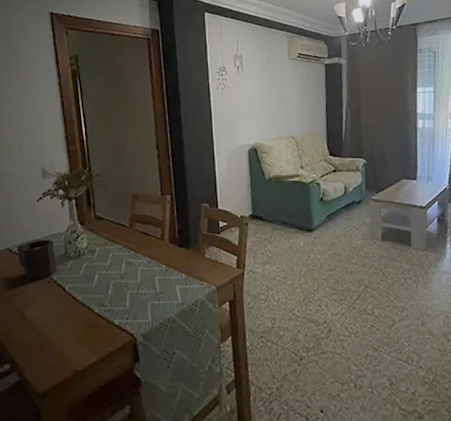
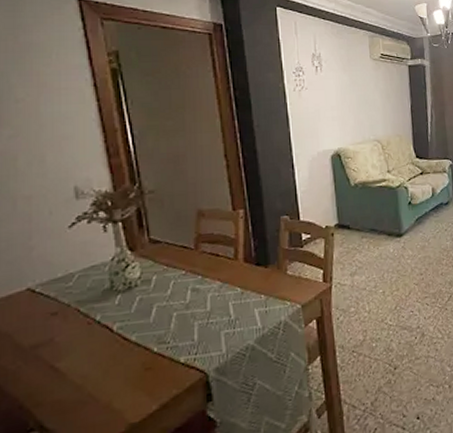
mug: present [18,239,57,281] -> none [43,272,100,326]

